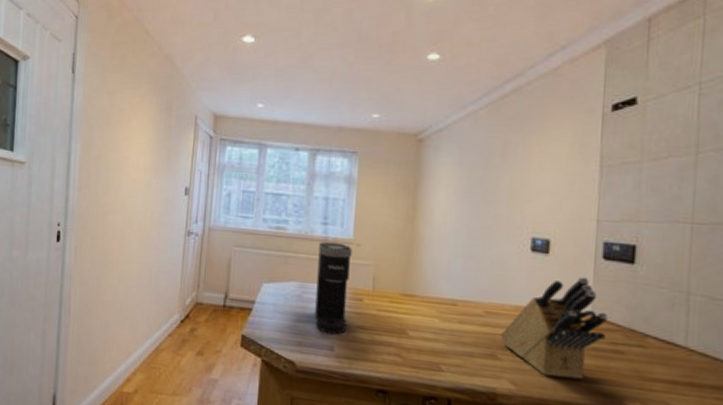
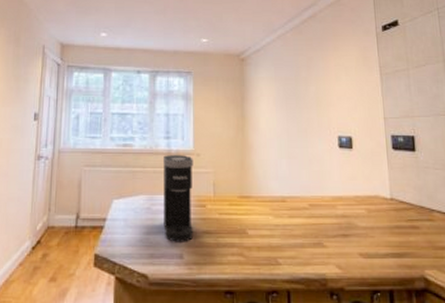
knife block: present [501,277,609,379] -> none [324,166,404,256]

